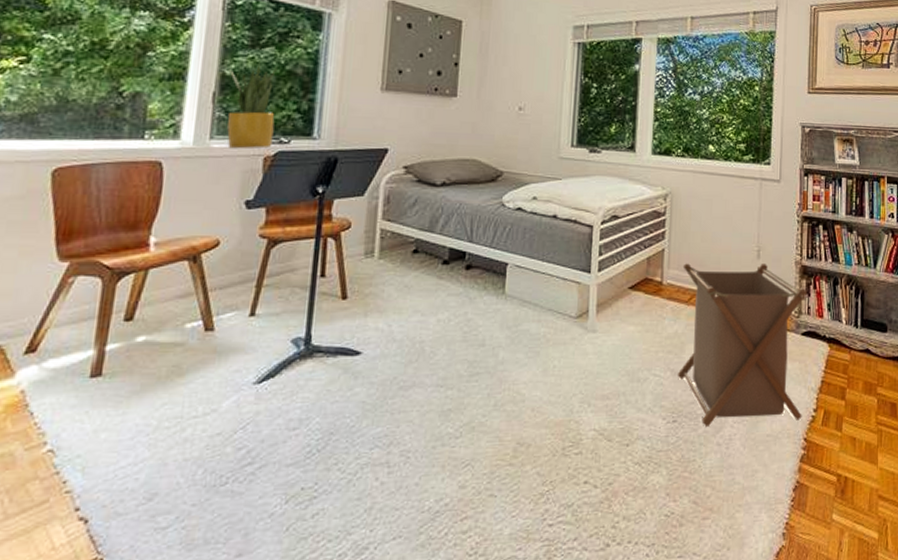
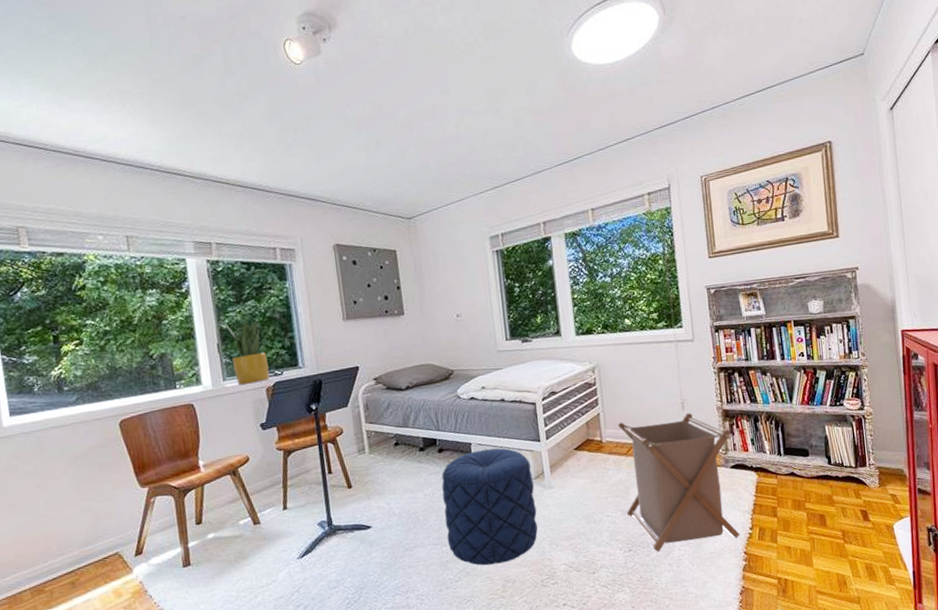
pouf: none [455,273,575,421] -> present [441,448,538,566]

